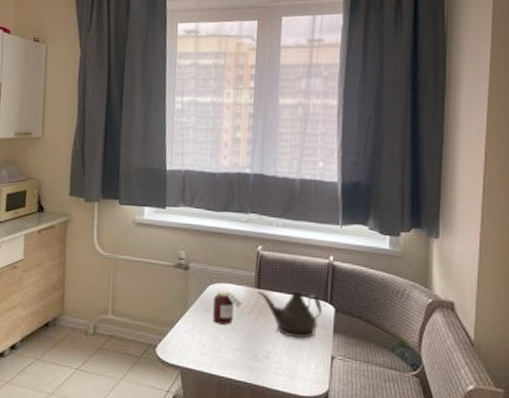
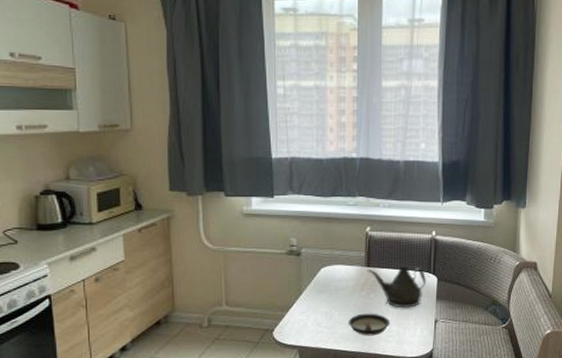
jar: present [213,289,243,325] -> none [327,271,354,303]
saucer: none [234,339,281,366] -> present [348,313,390,336]

